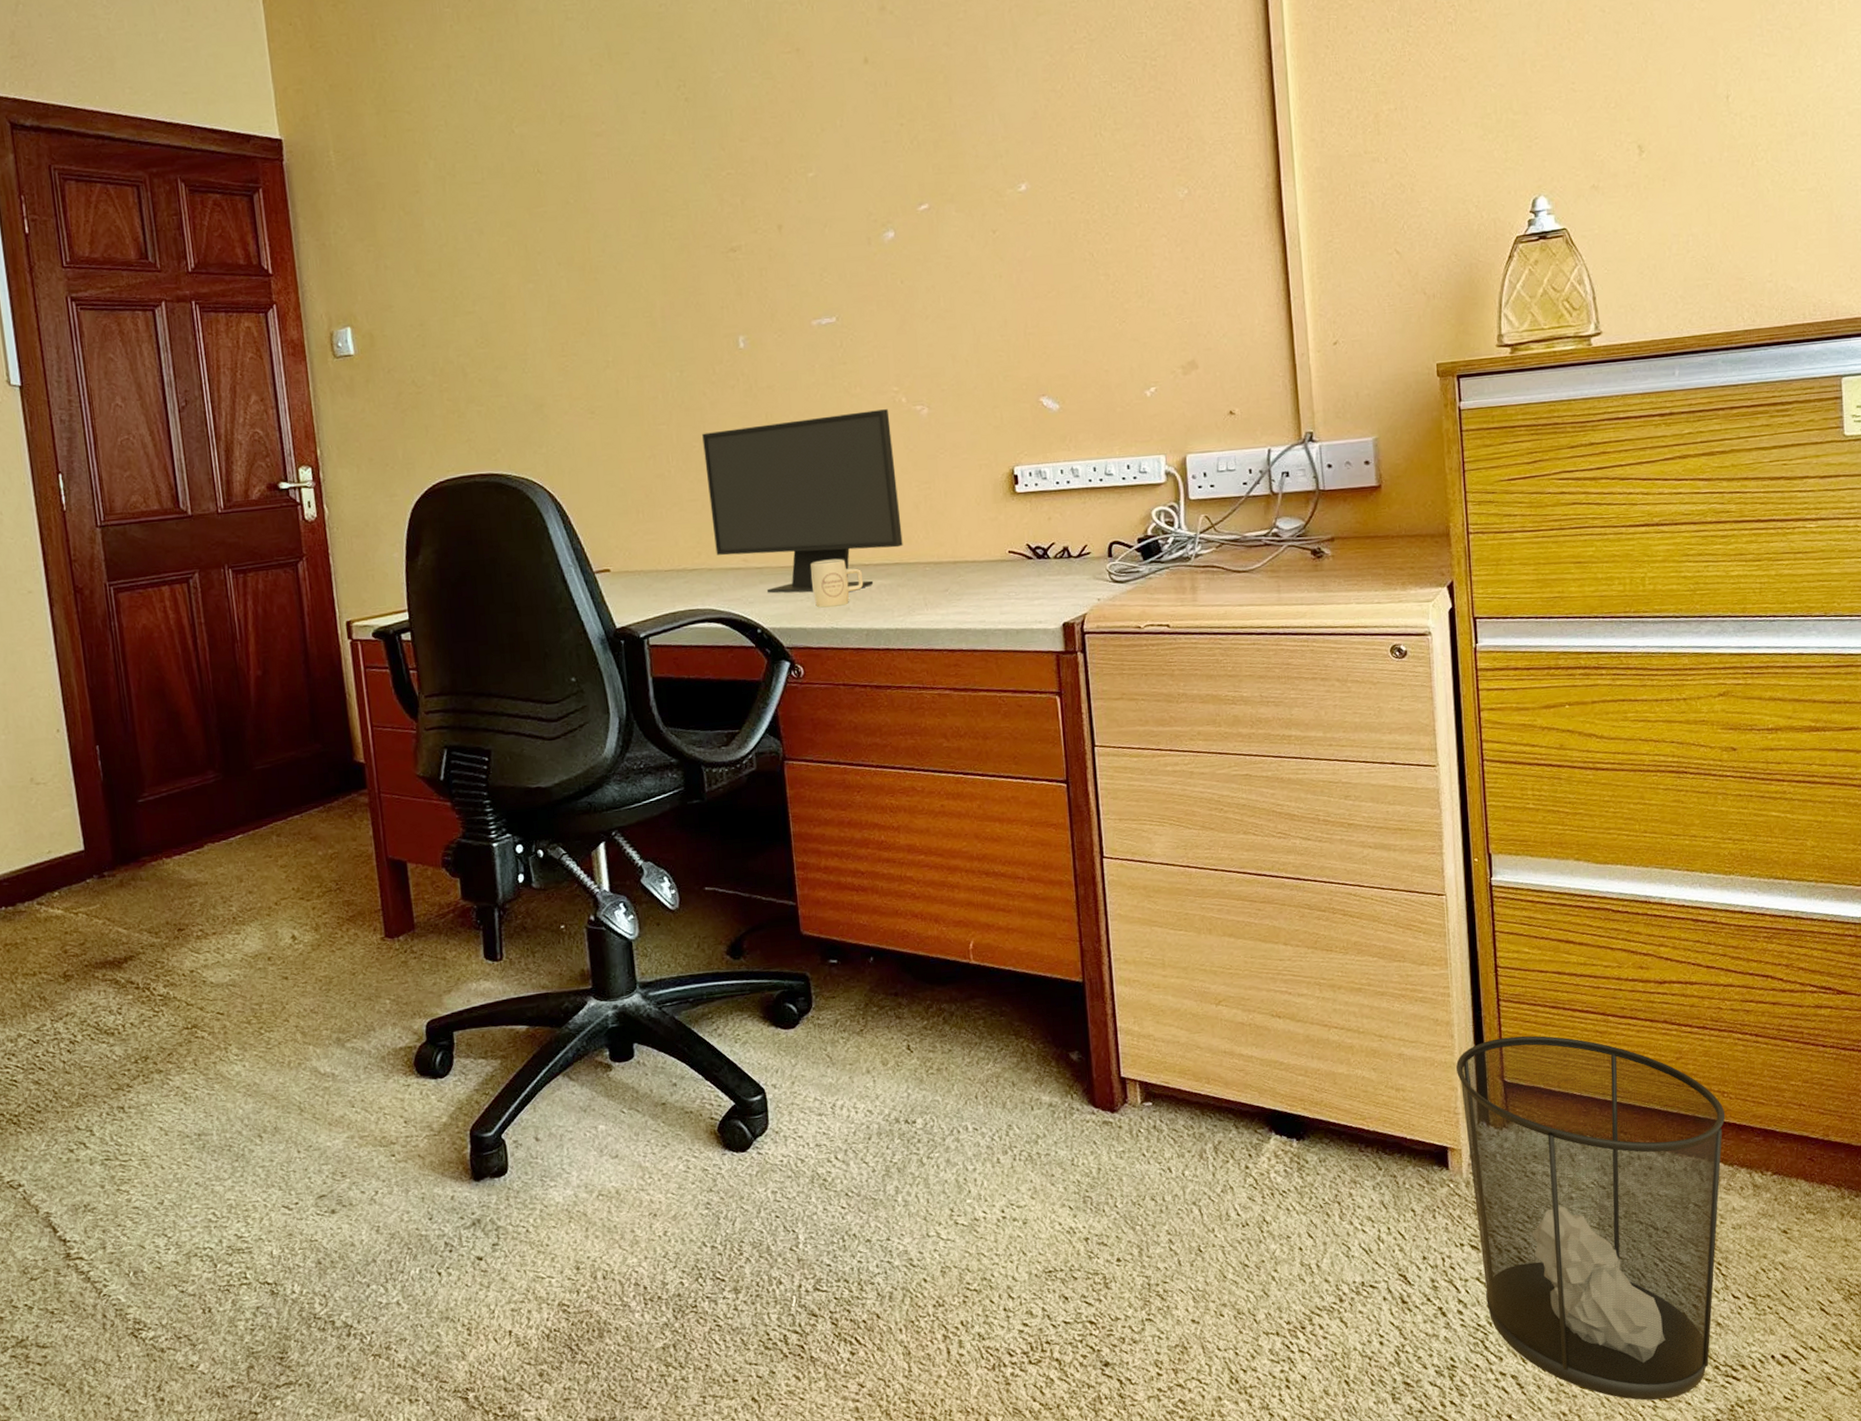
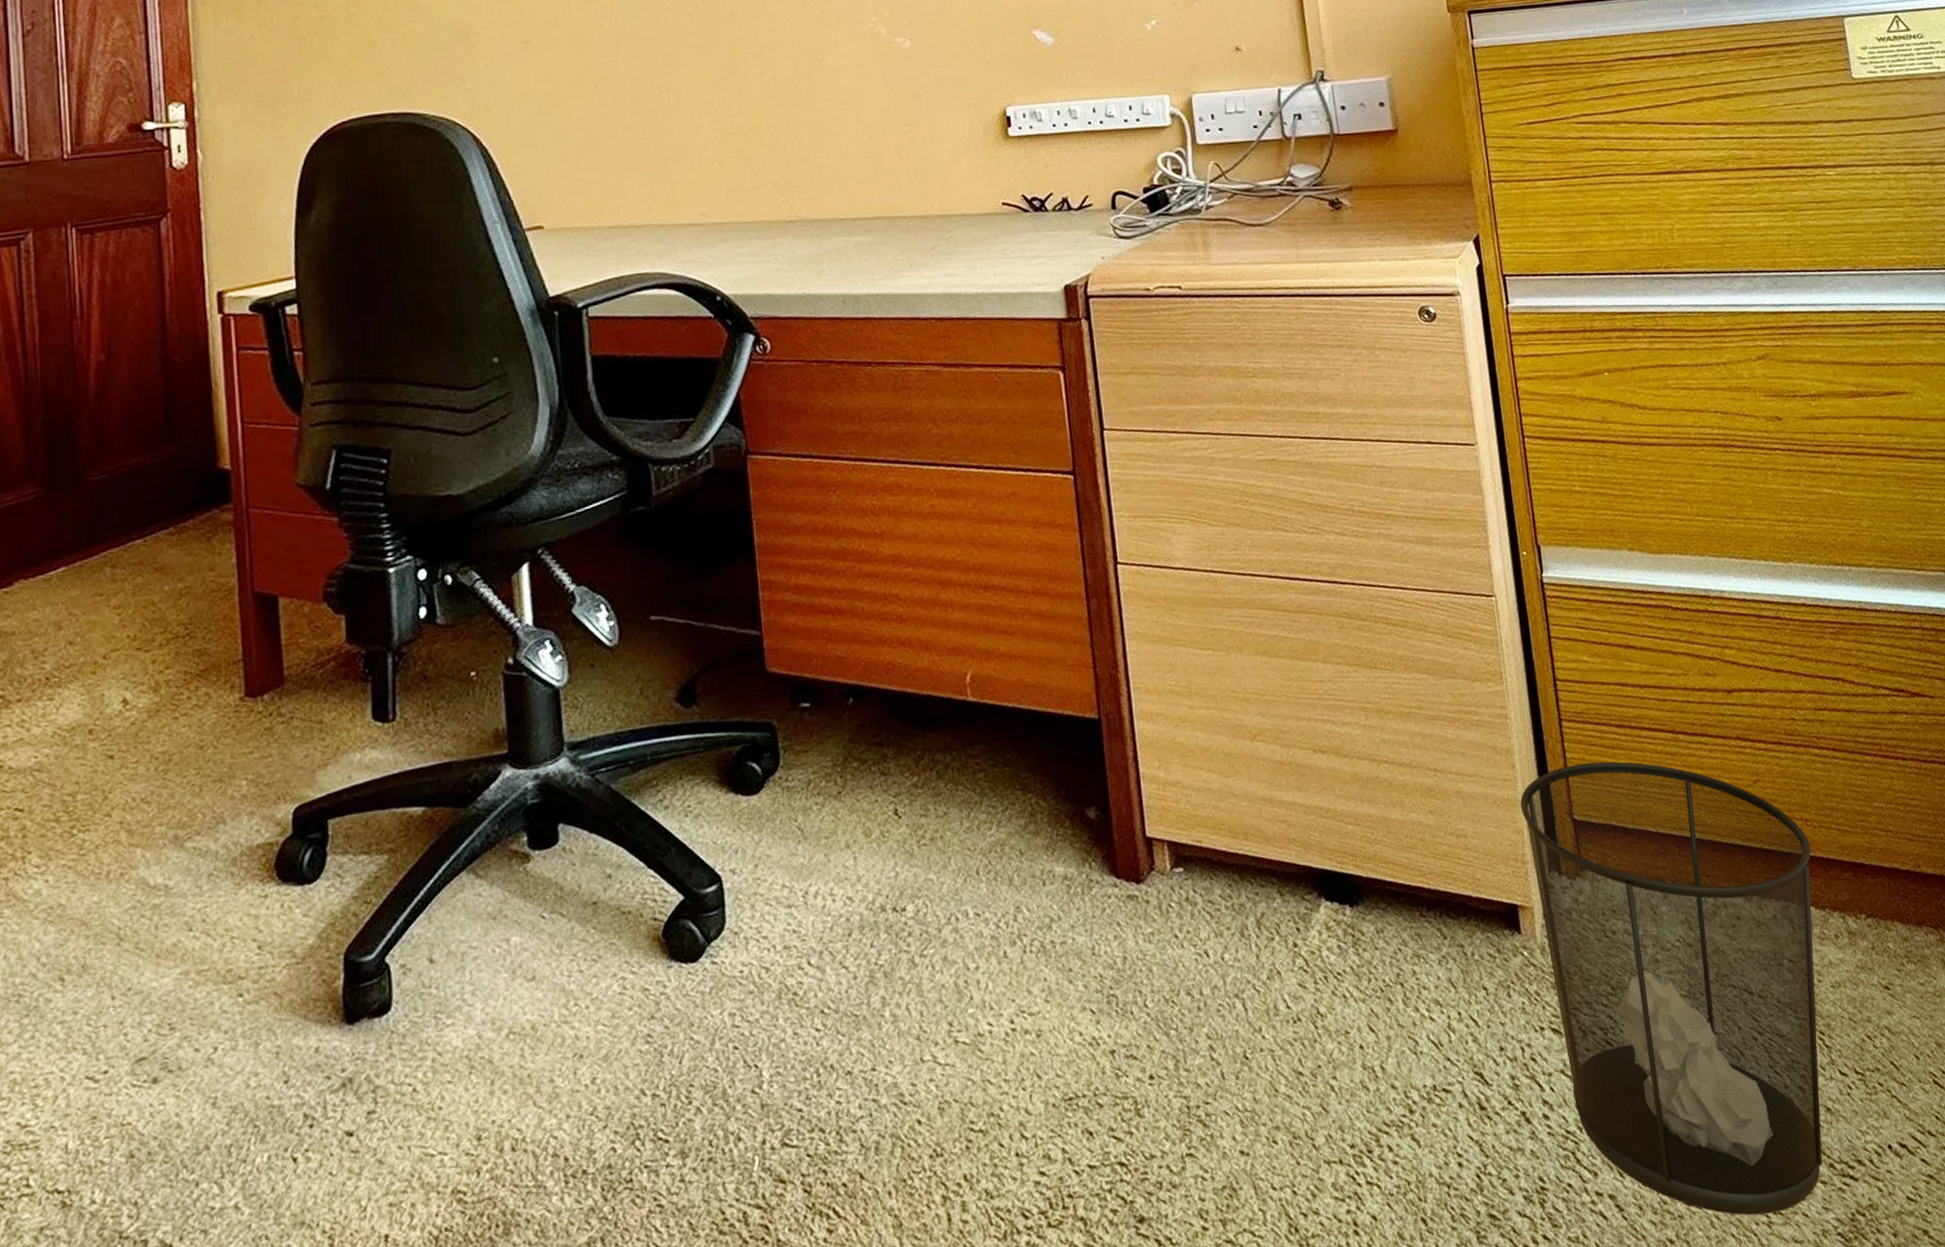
computer monitor: present [702,409,903,594] -> none [655,41,884,254]
mug: present [811,558,864,609] -> none [778,212,840,271]

